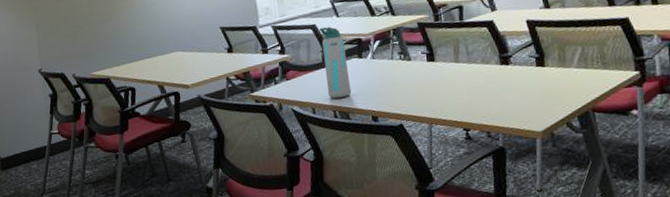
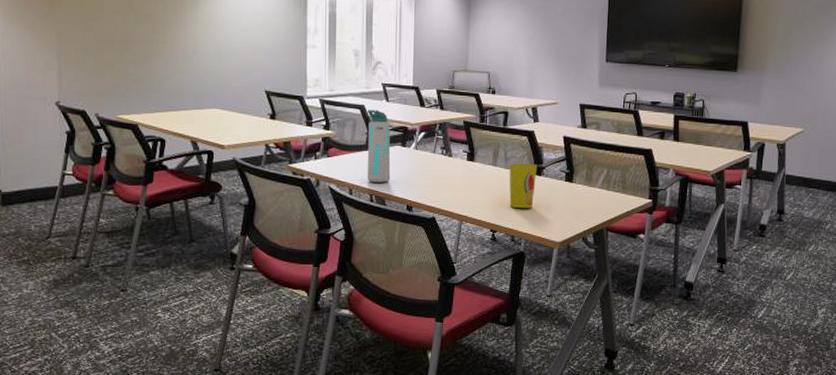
cup: none [472,54,505,103] -> present [509,164,538,208]

